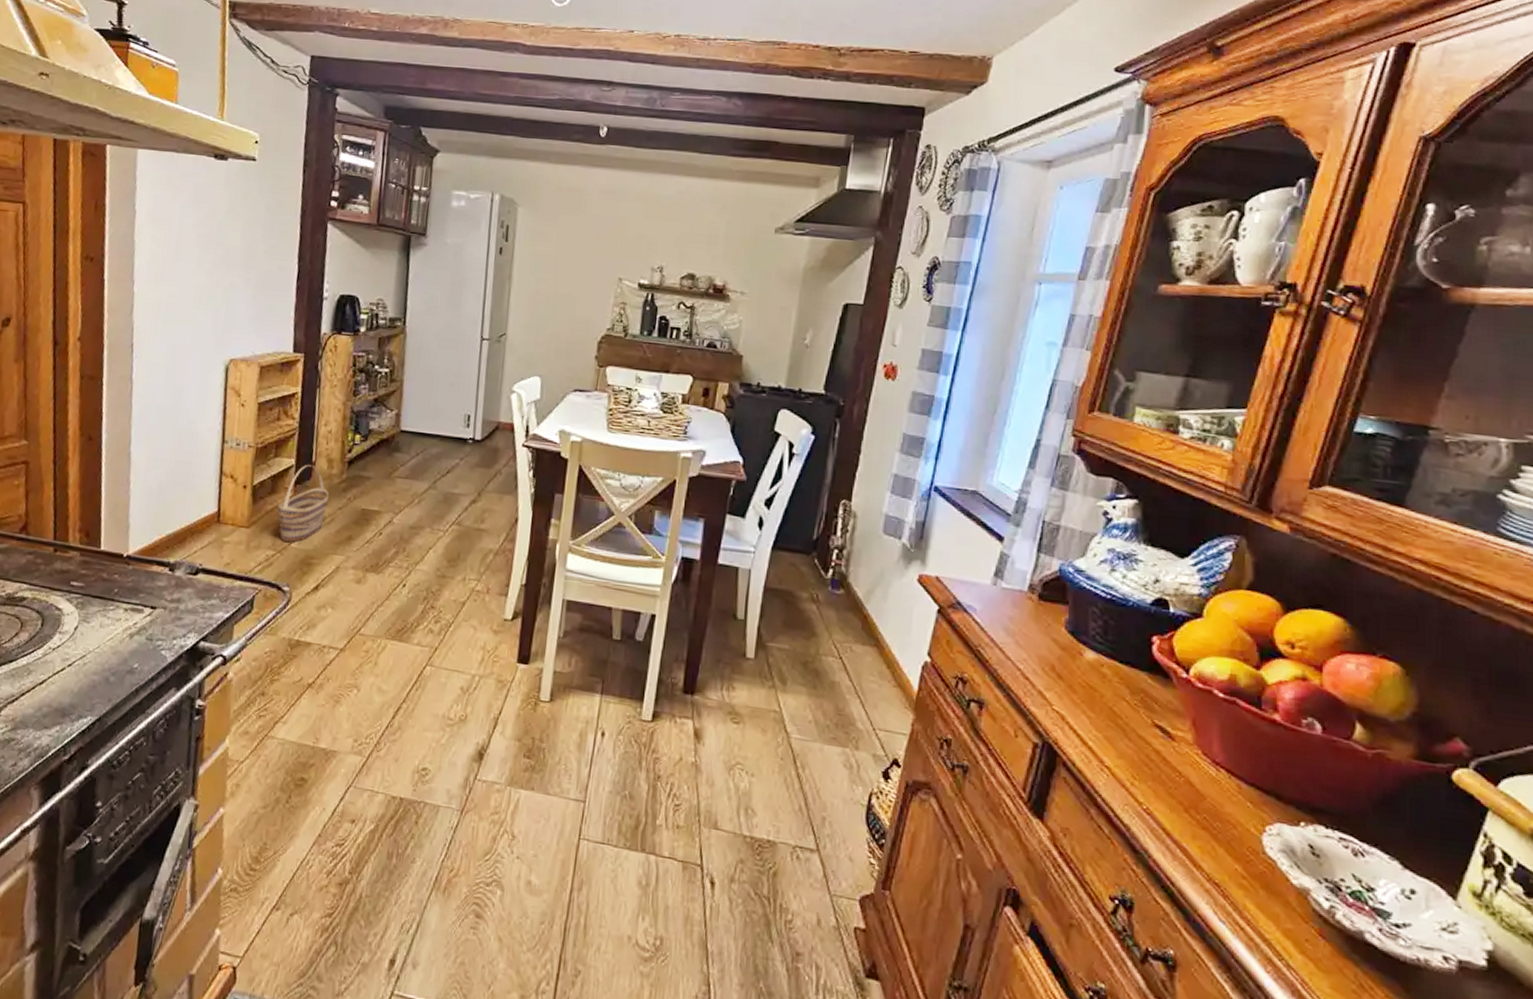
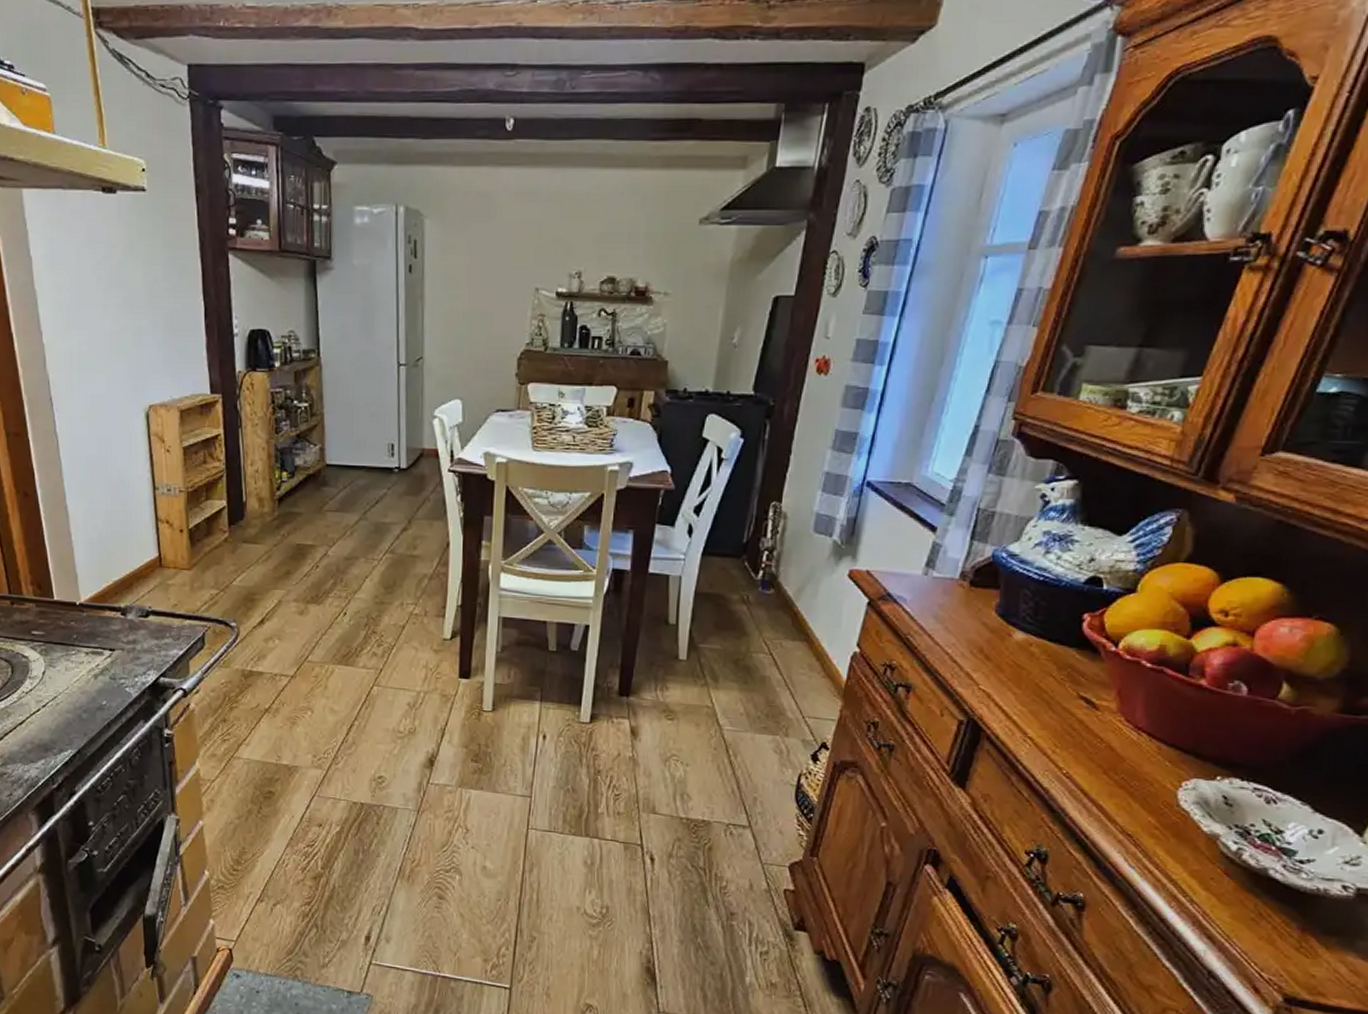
basket: present [276,464,329,543] -> none [214,504,263,581]

